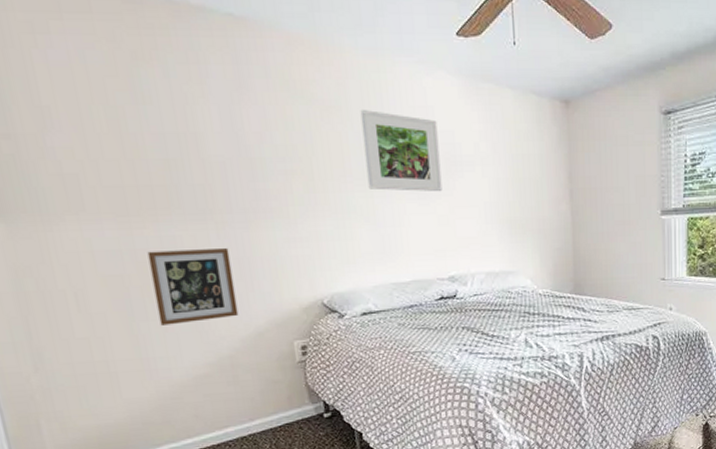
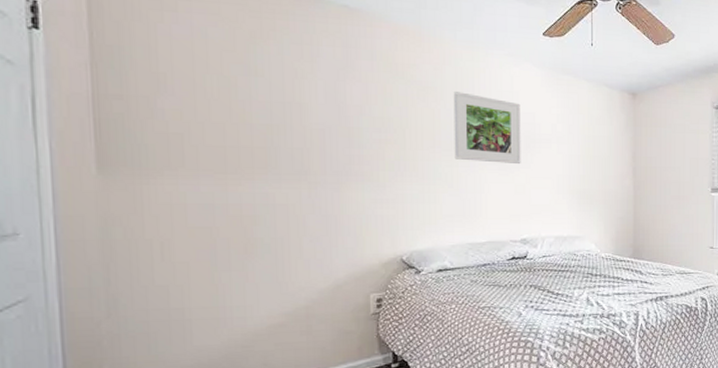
picture frame: present [147,248,239,325] -> none [239,206,320,276]

